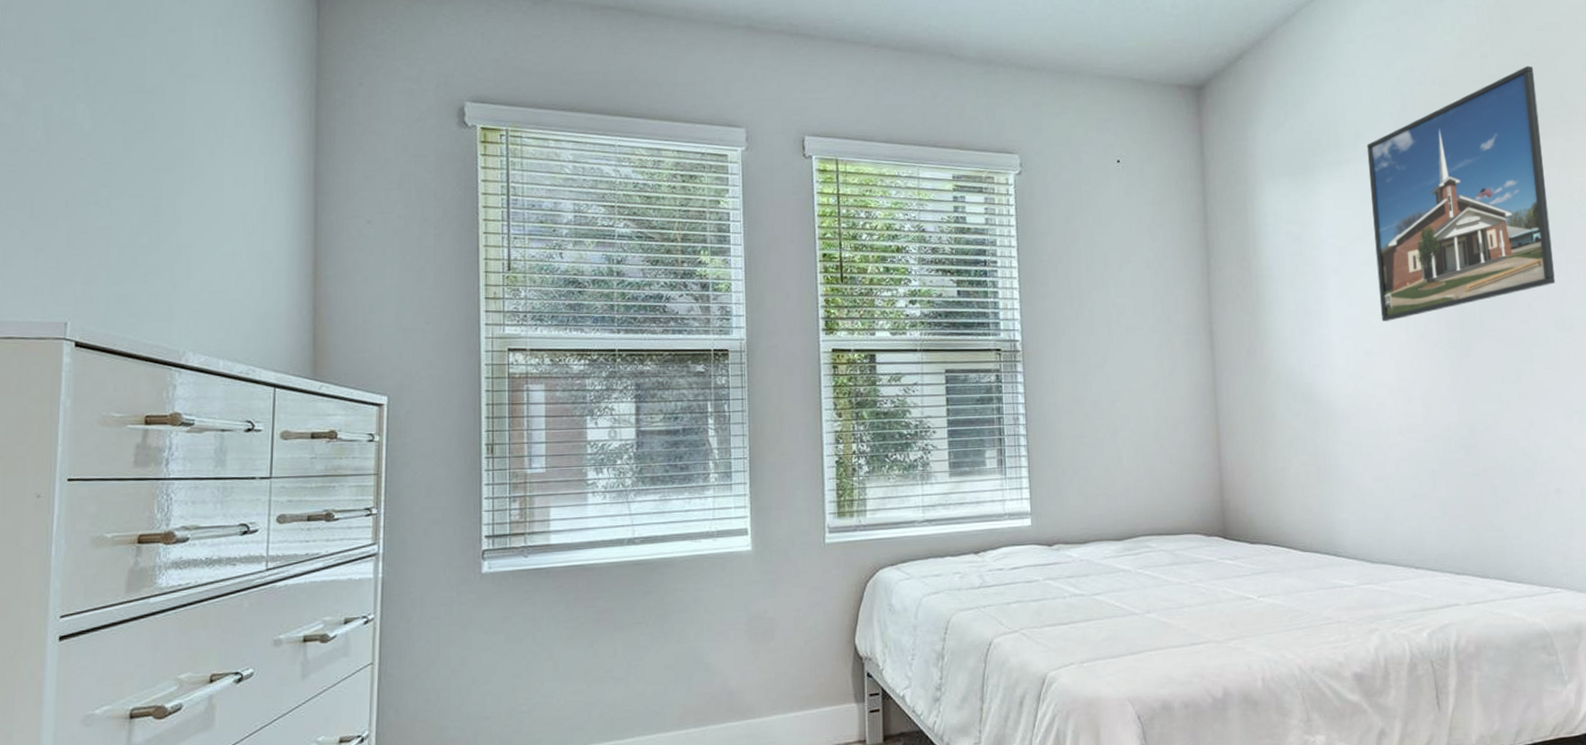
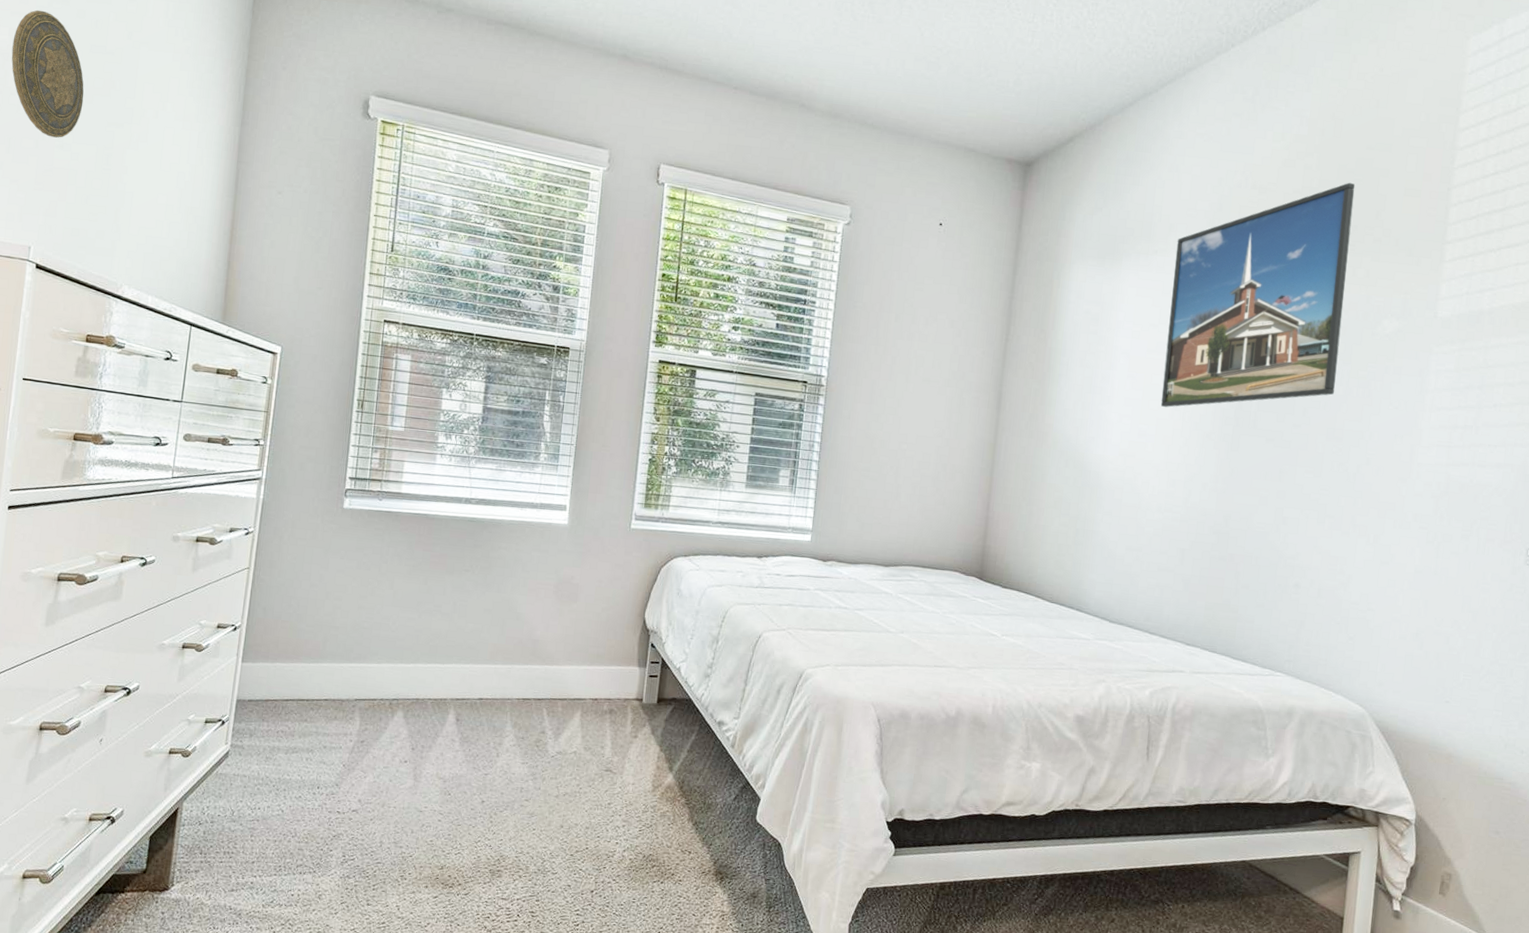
decorative plate: none [27,53,121,194] -> present [11,9,84,138]

